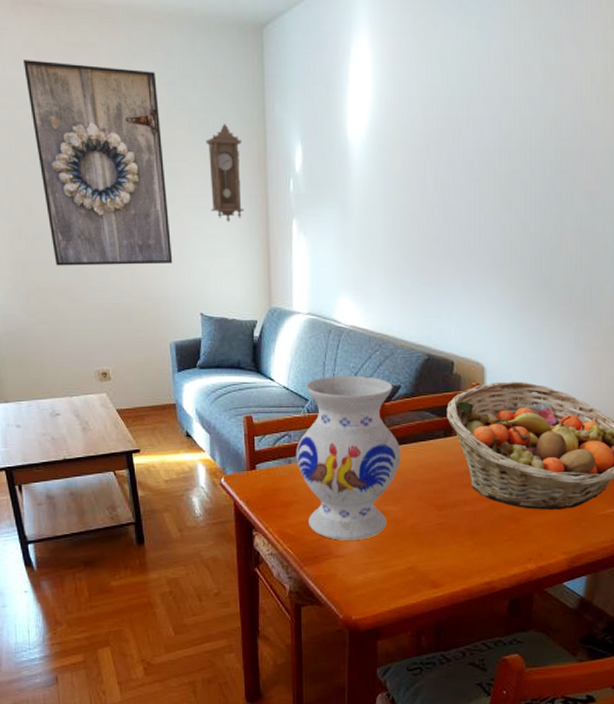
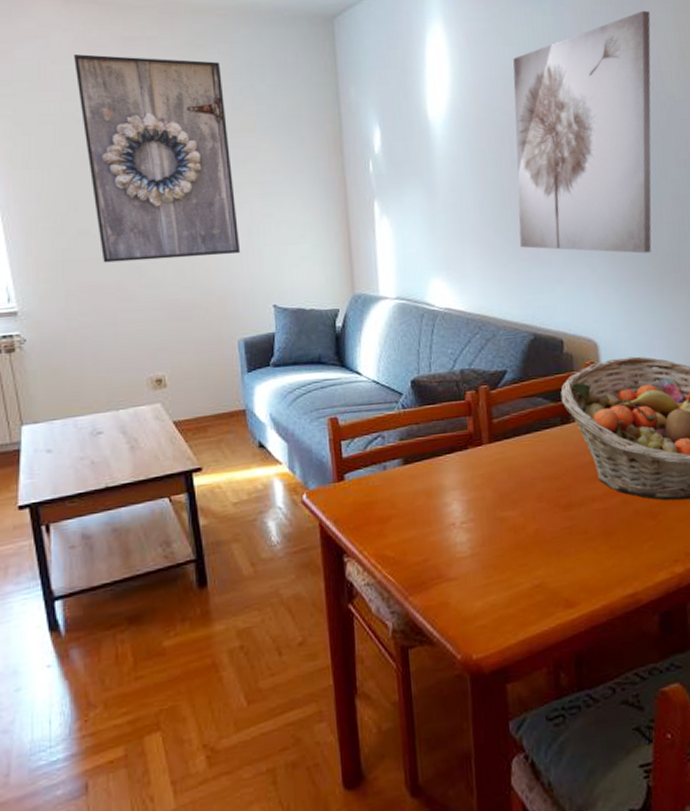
pendulum clock: present [206,124,245,222] -> none [275,109,321,207]
vase: present [296,375,401,540] -> none [391,362,515,559]
wall art: none [423,26,579,284] -> present [513,10,652,254]

